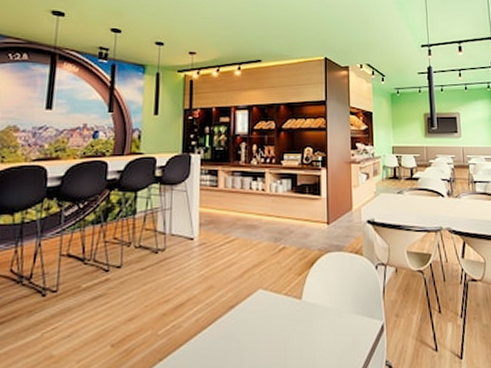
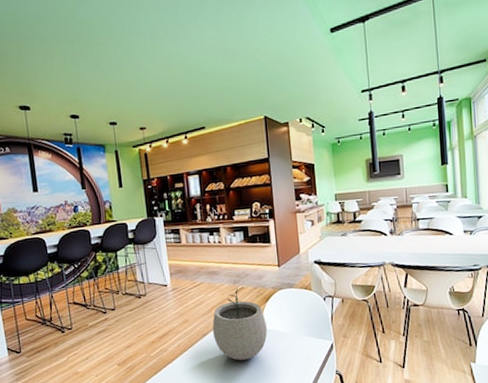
plant pot: none [243,249,308,344] -> present [212,289,267,361]

